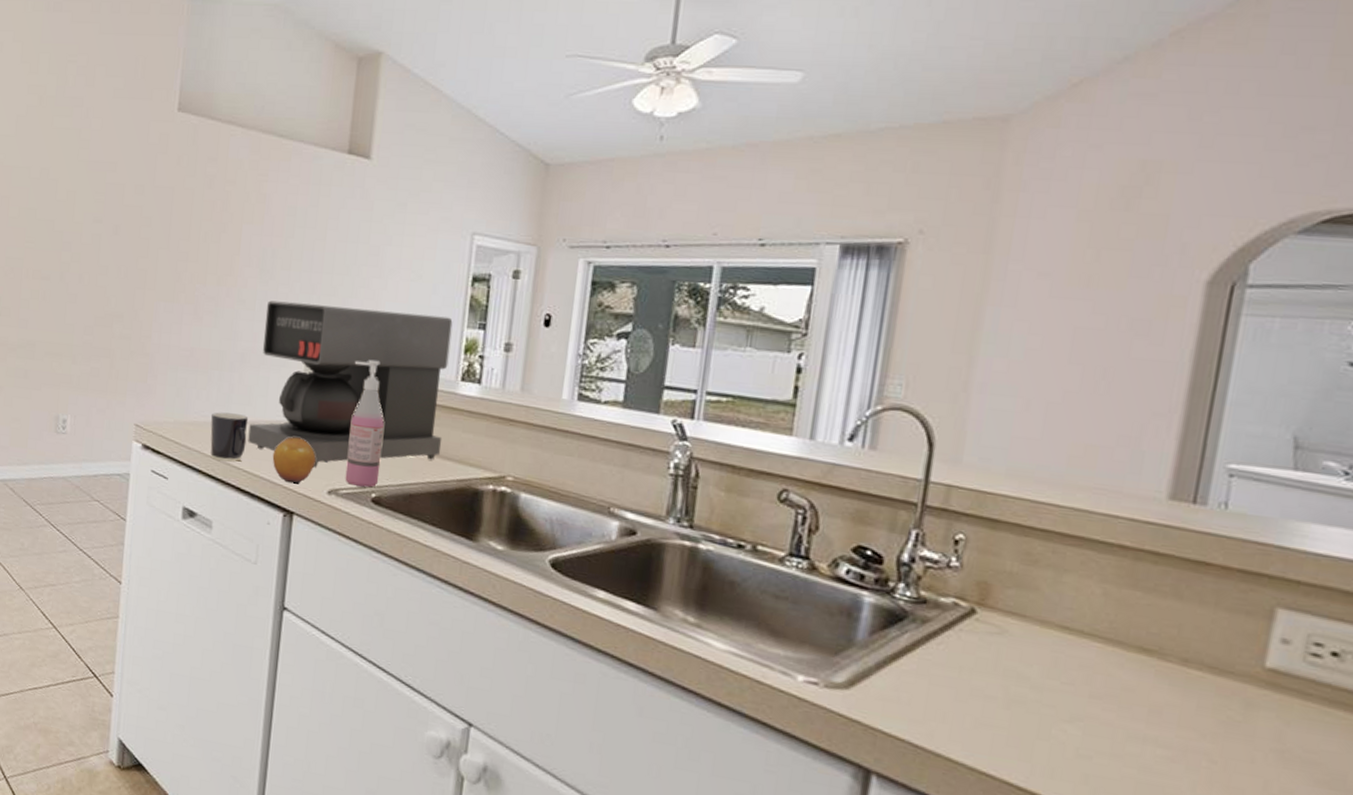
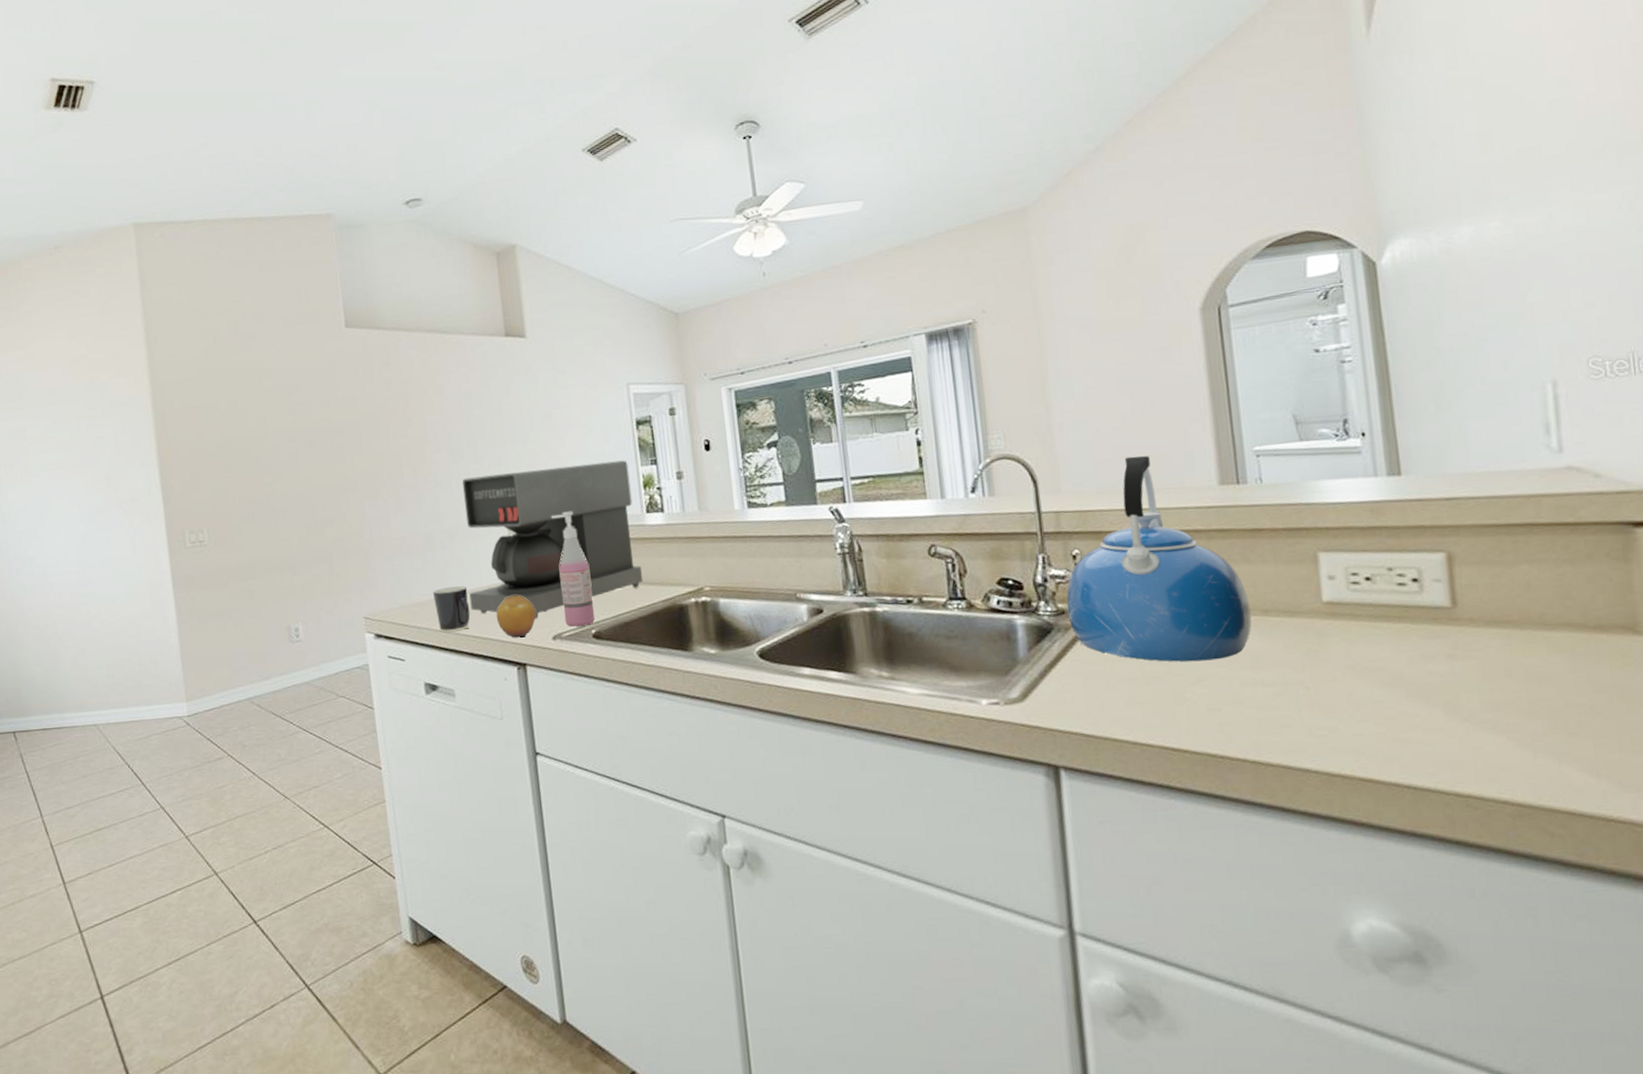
kettle: none [929,440,1167,703] -> present [1066,455,1252,662]

